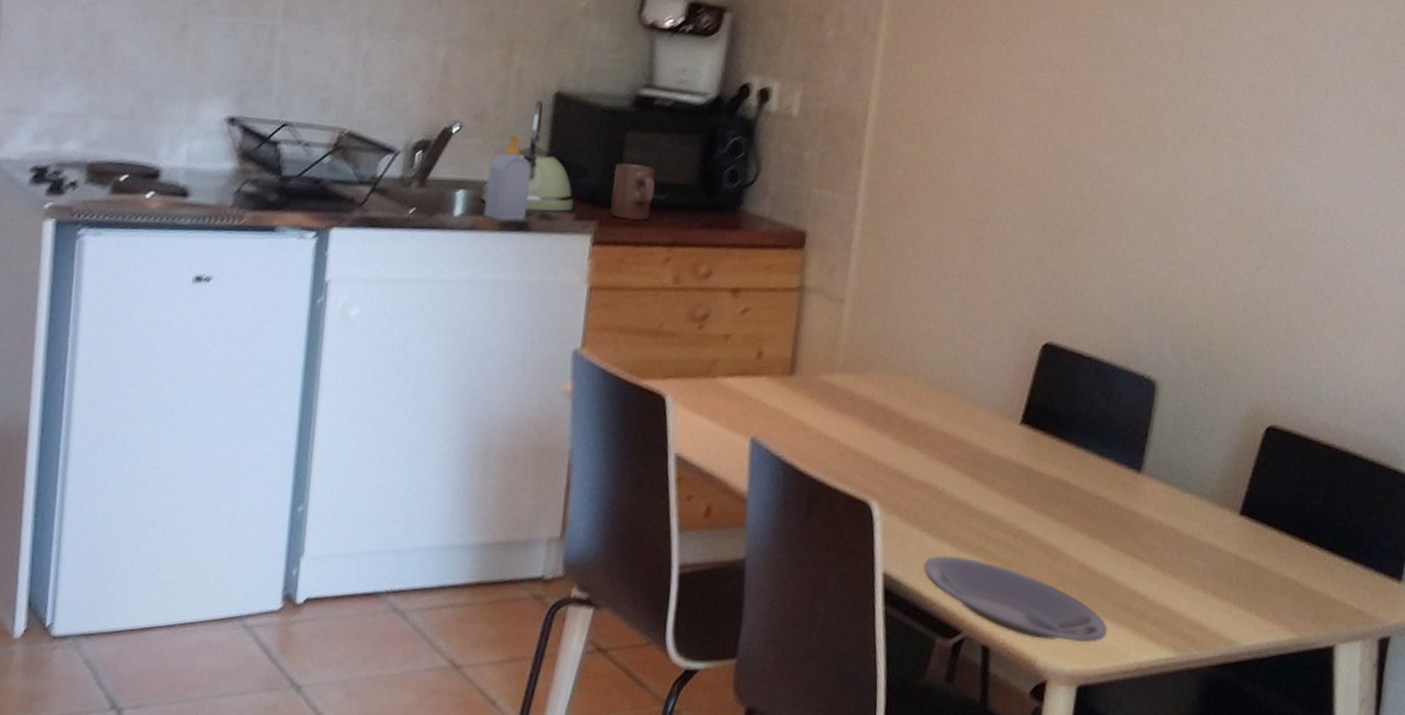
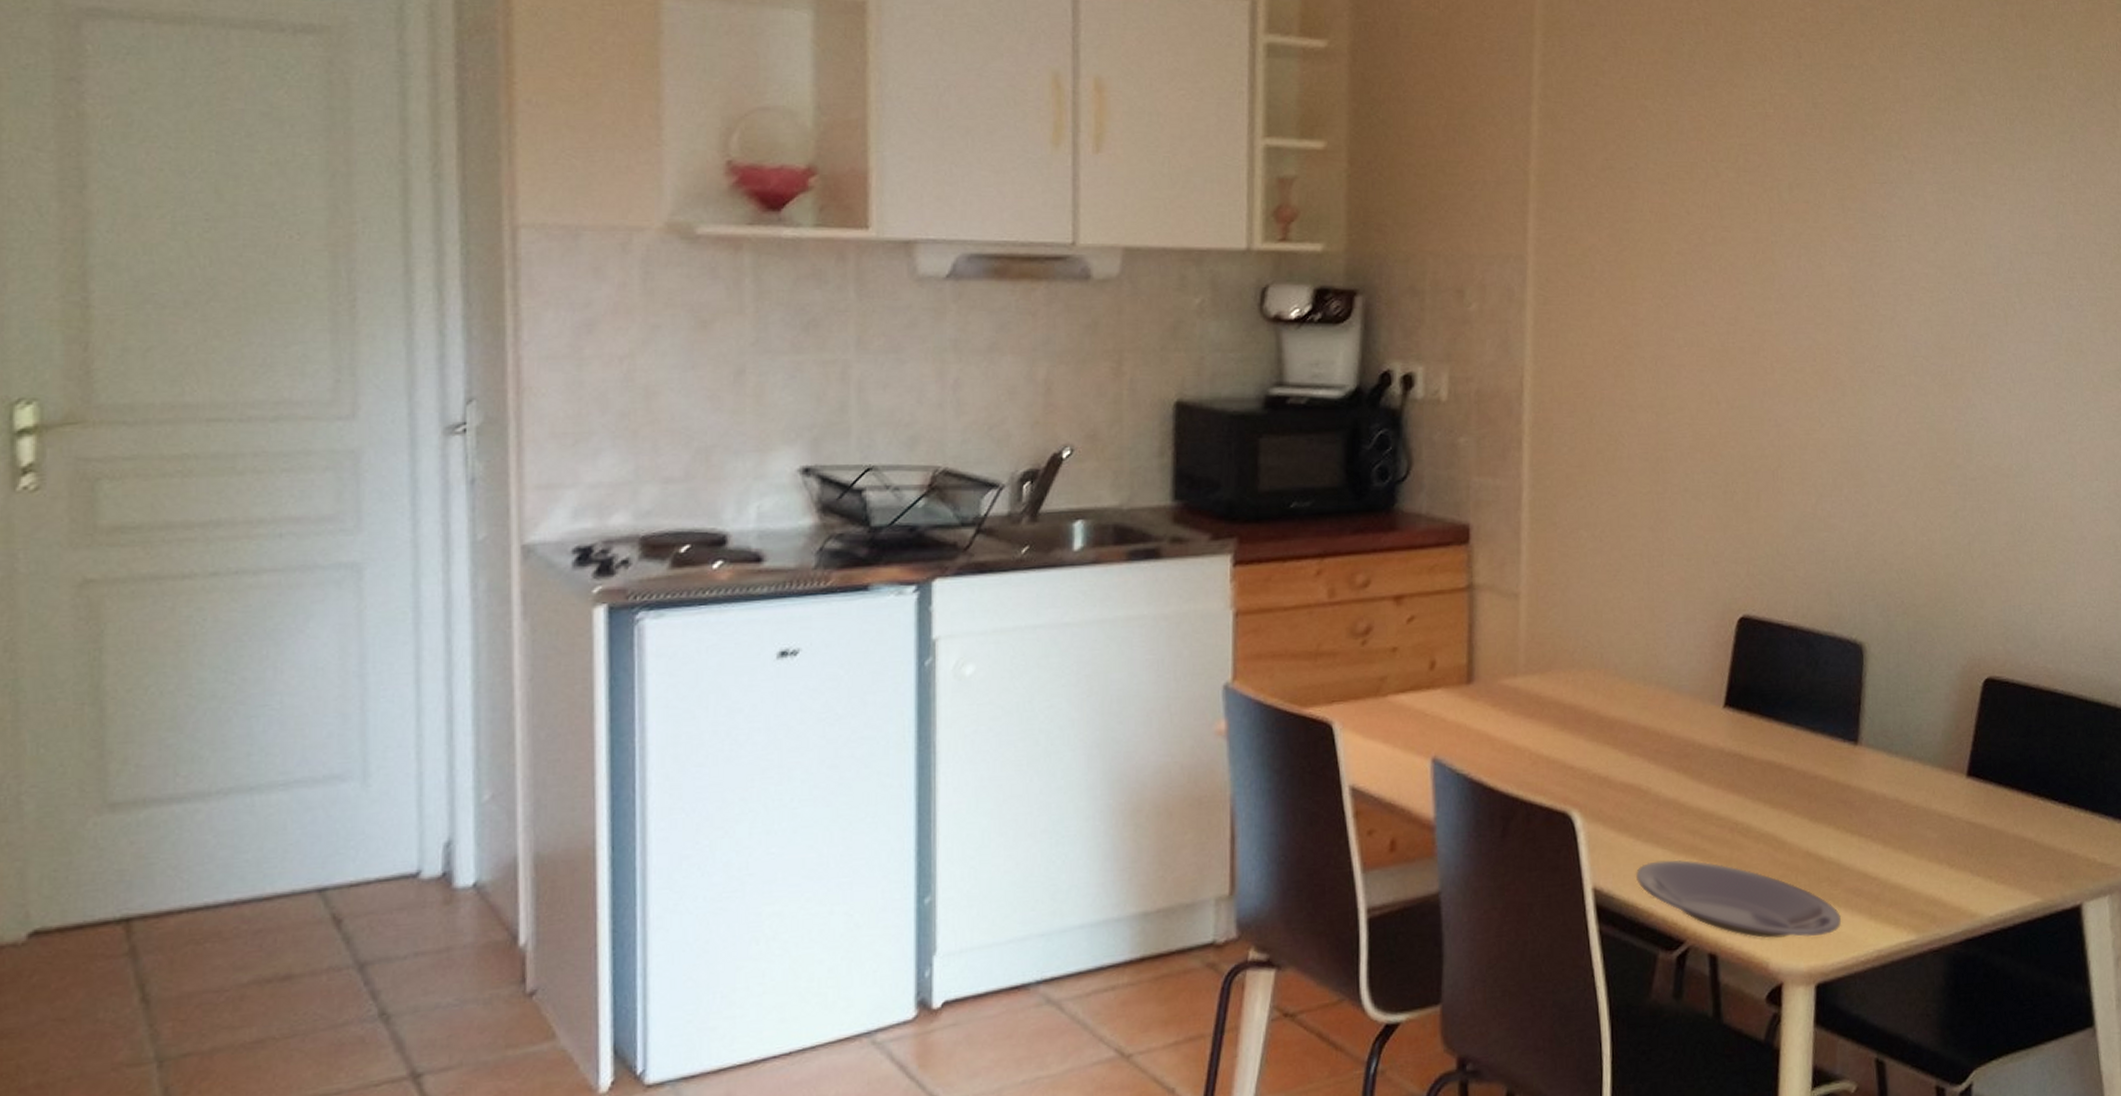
kettle: present [480,100,575,213] -> none [1101,412,1210,537]
soap bottle: present [484,134,531,223] -> none [1107,453,1157,552]
cup: present [609,163,656,221] -> none [1248,471,1297,534]

